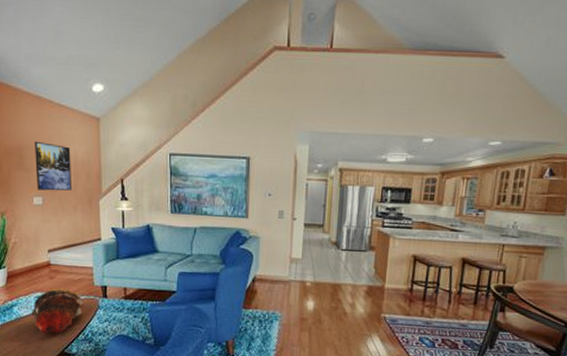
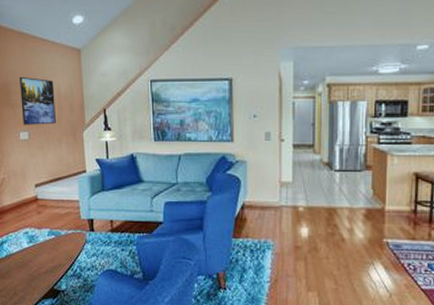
decorative bowl: present [32,288,84,335] -> none [21,223,72,272]

